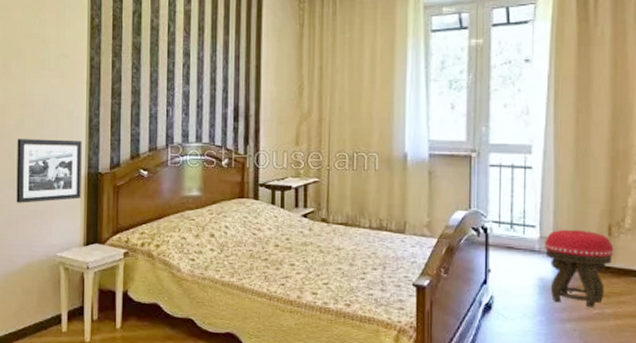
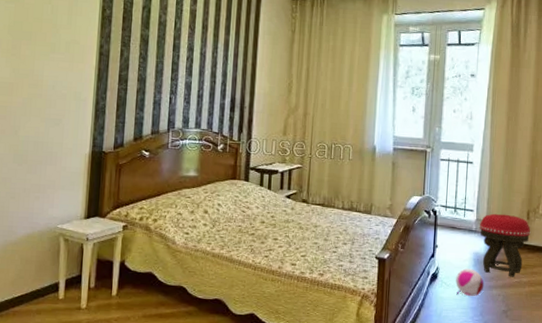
picture frame: present [16,139,82,203] -> none [19,116,88,178]
plush toy: none [516,297,554,332] -> present [456,268,484,297]

